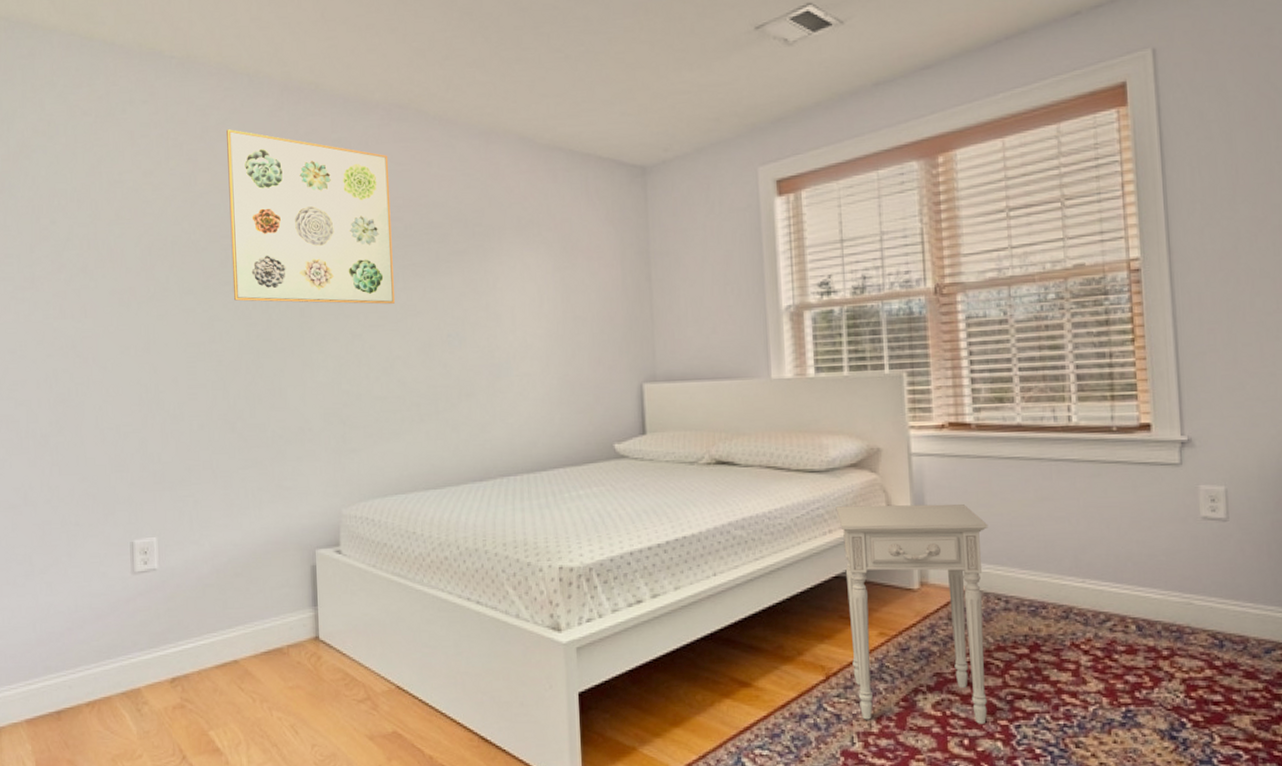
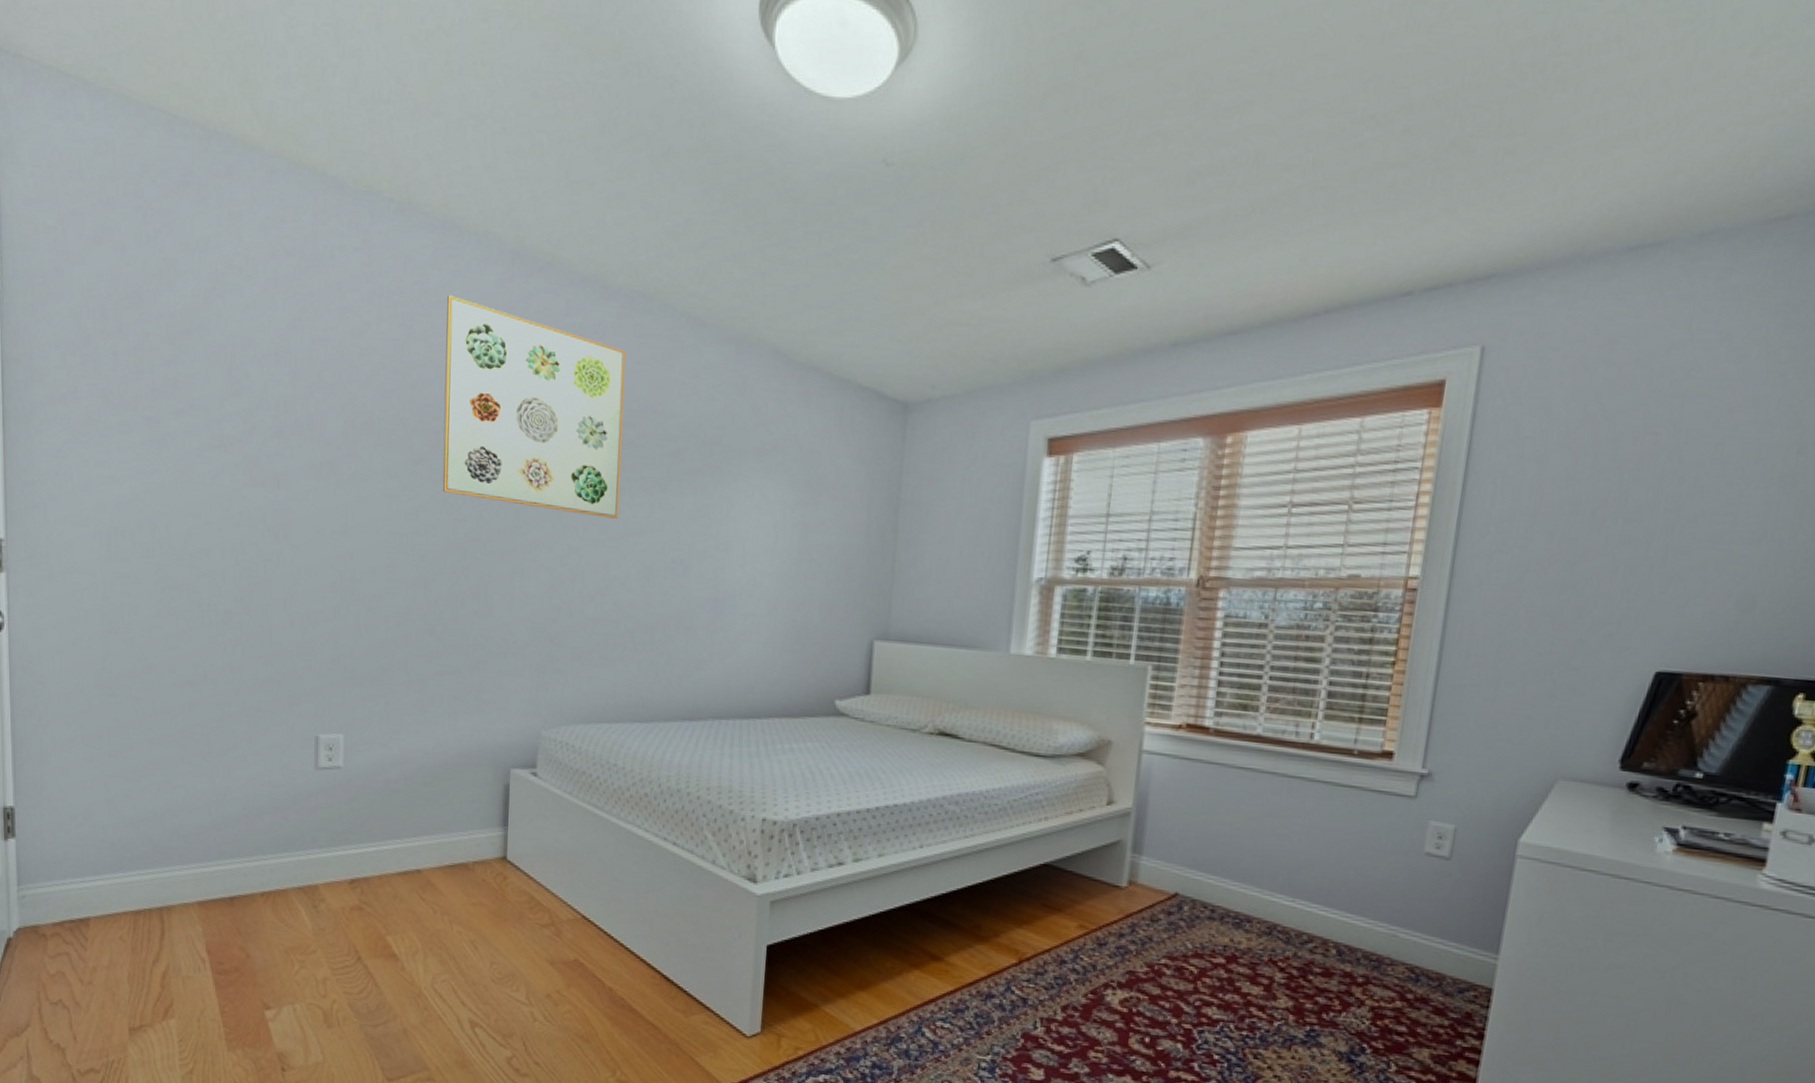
nightstand: present [835,504,988,724] -> none [1046,794,1208,1025]

